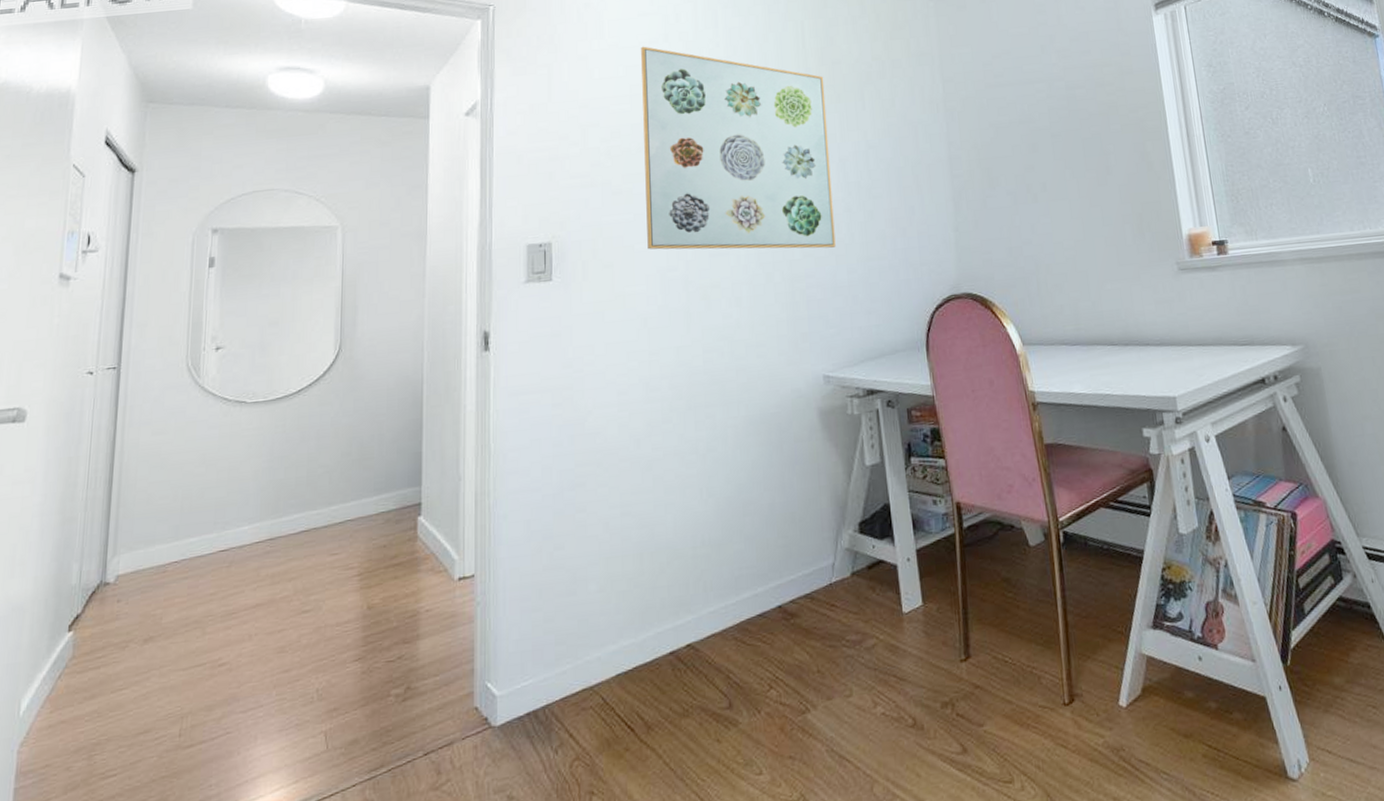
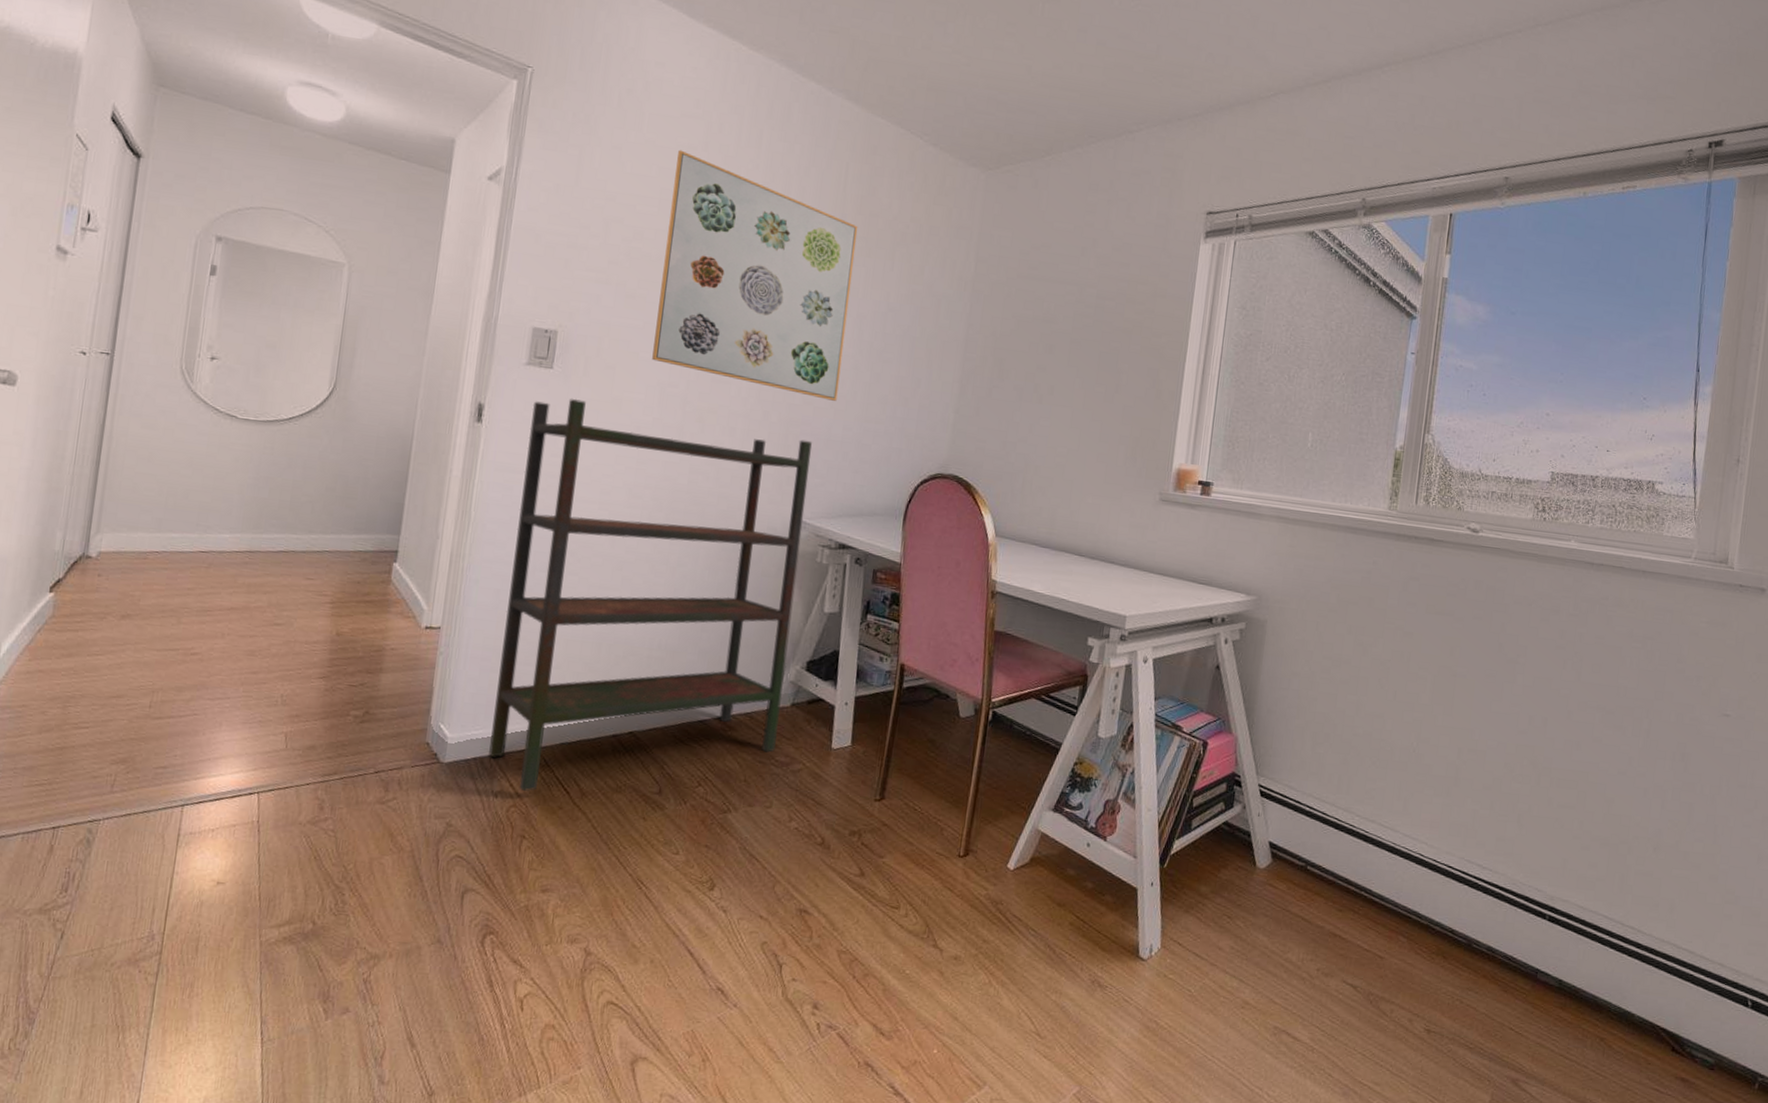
bookshelf: none [537,292,843,739] -> present [489,398,812,791]

